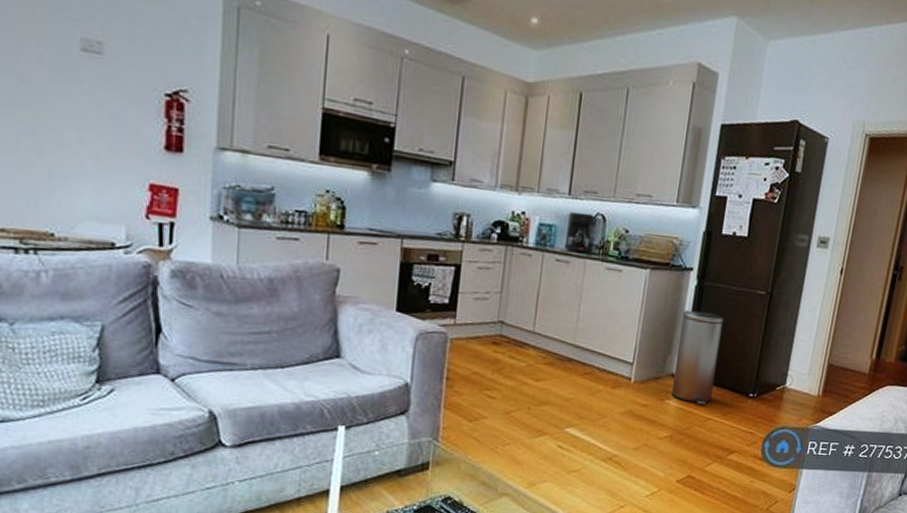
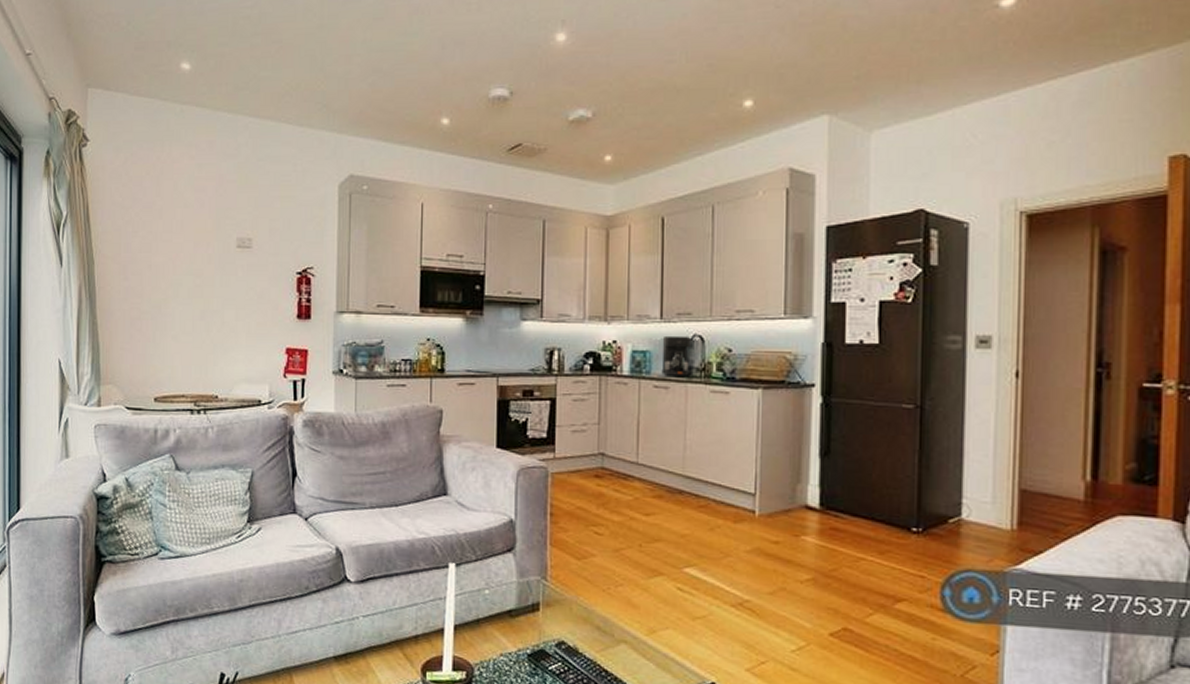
pedal bin: present [671,310,724,405] -> none [807,431,863,541]

